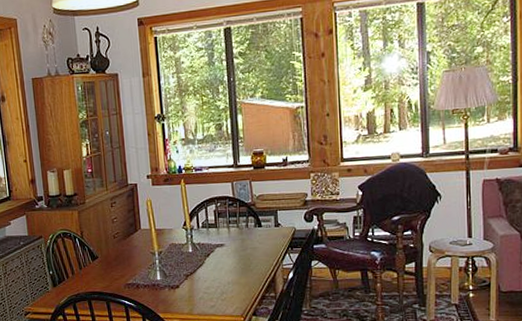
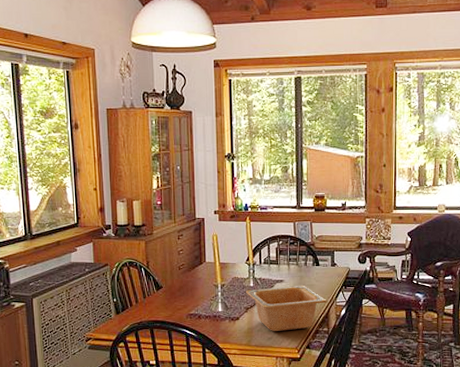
serving bowl: none [184,248,272,299] -> present [245,285,327,331]

